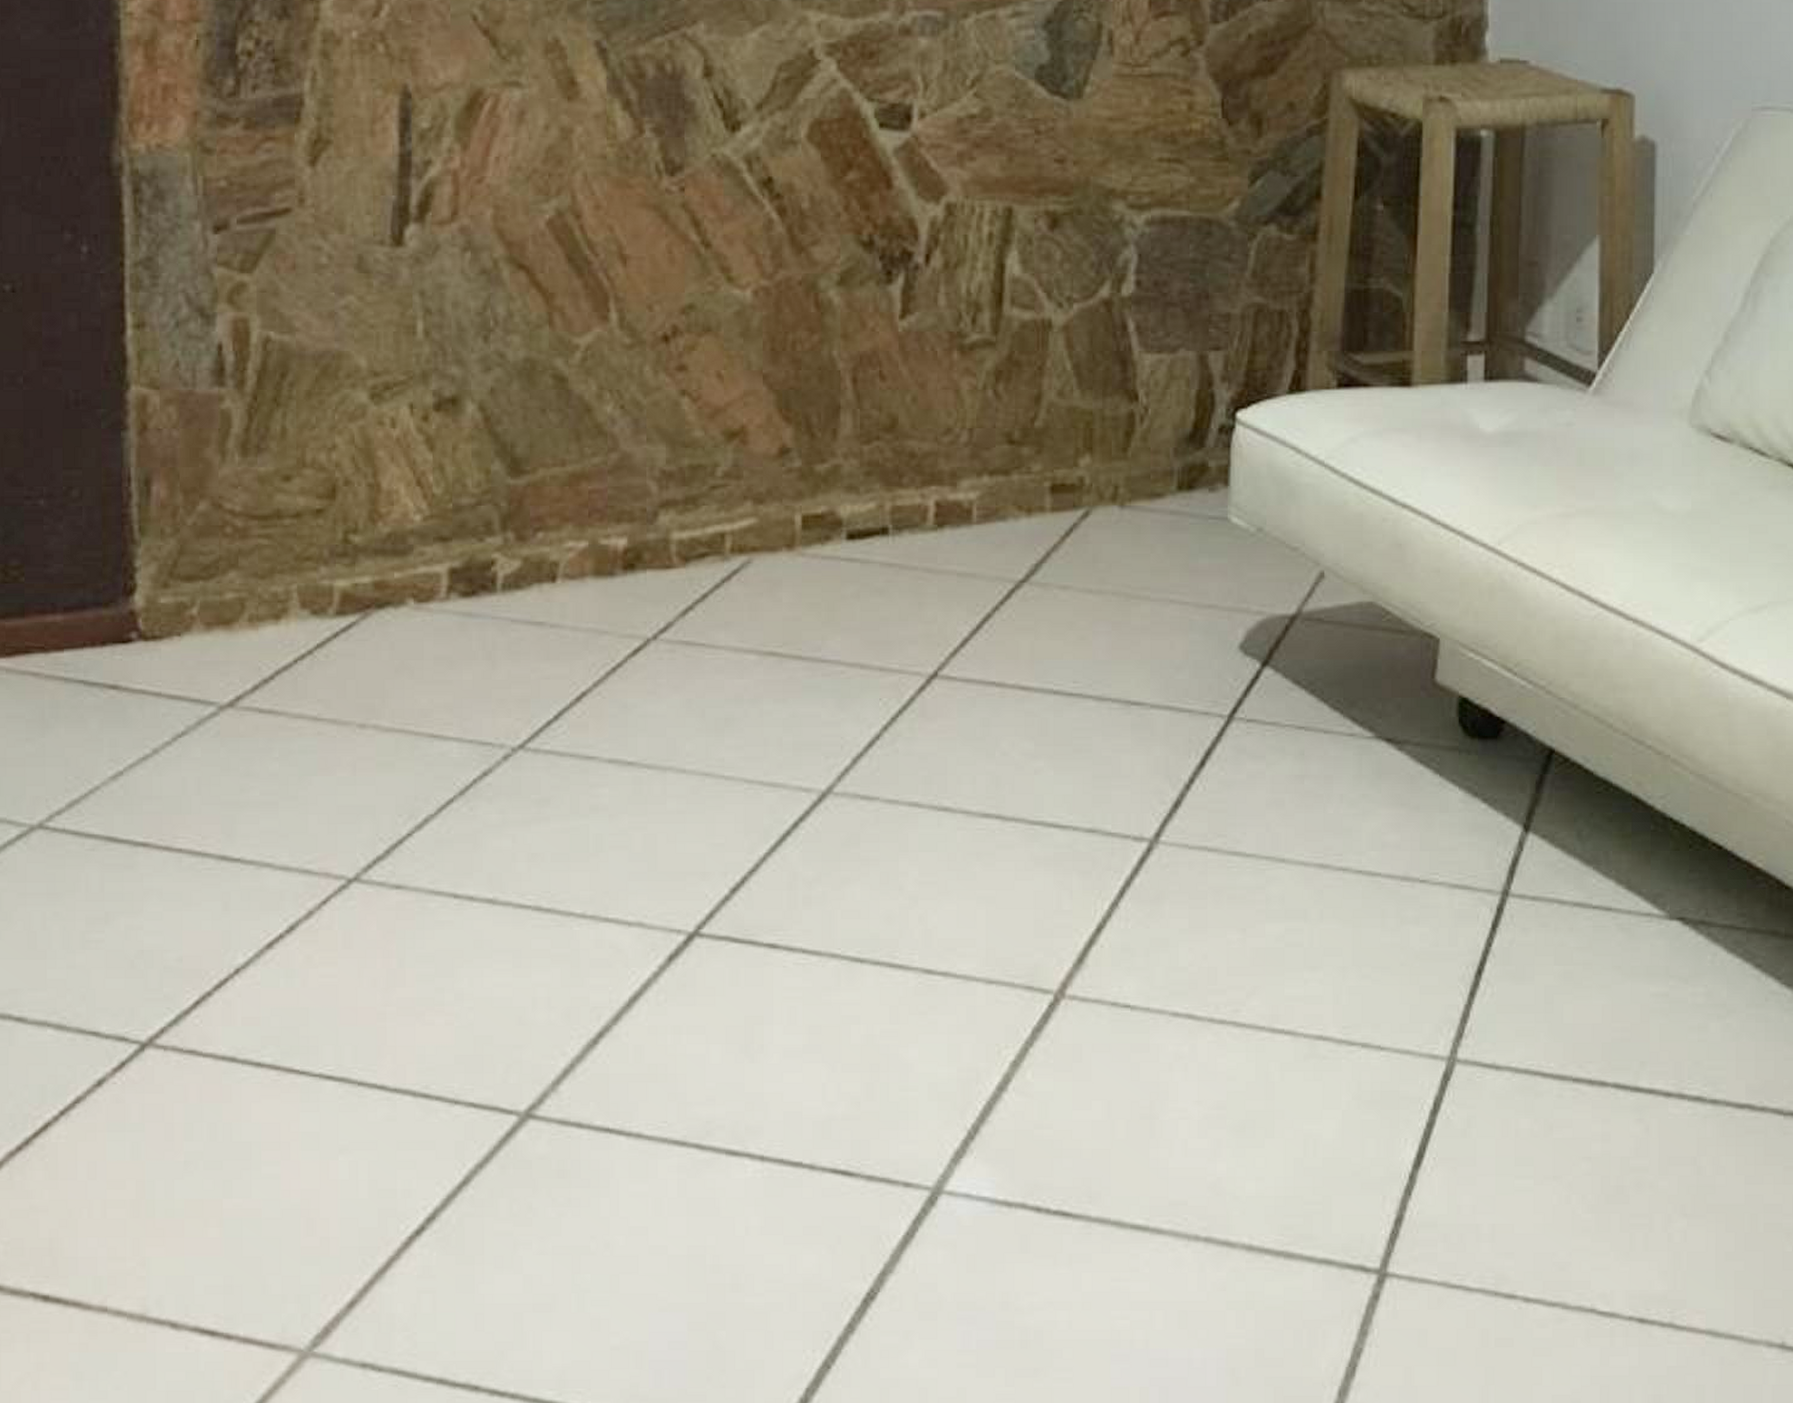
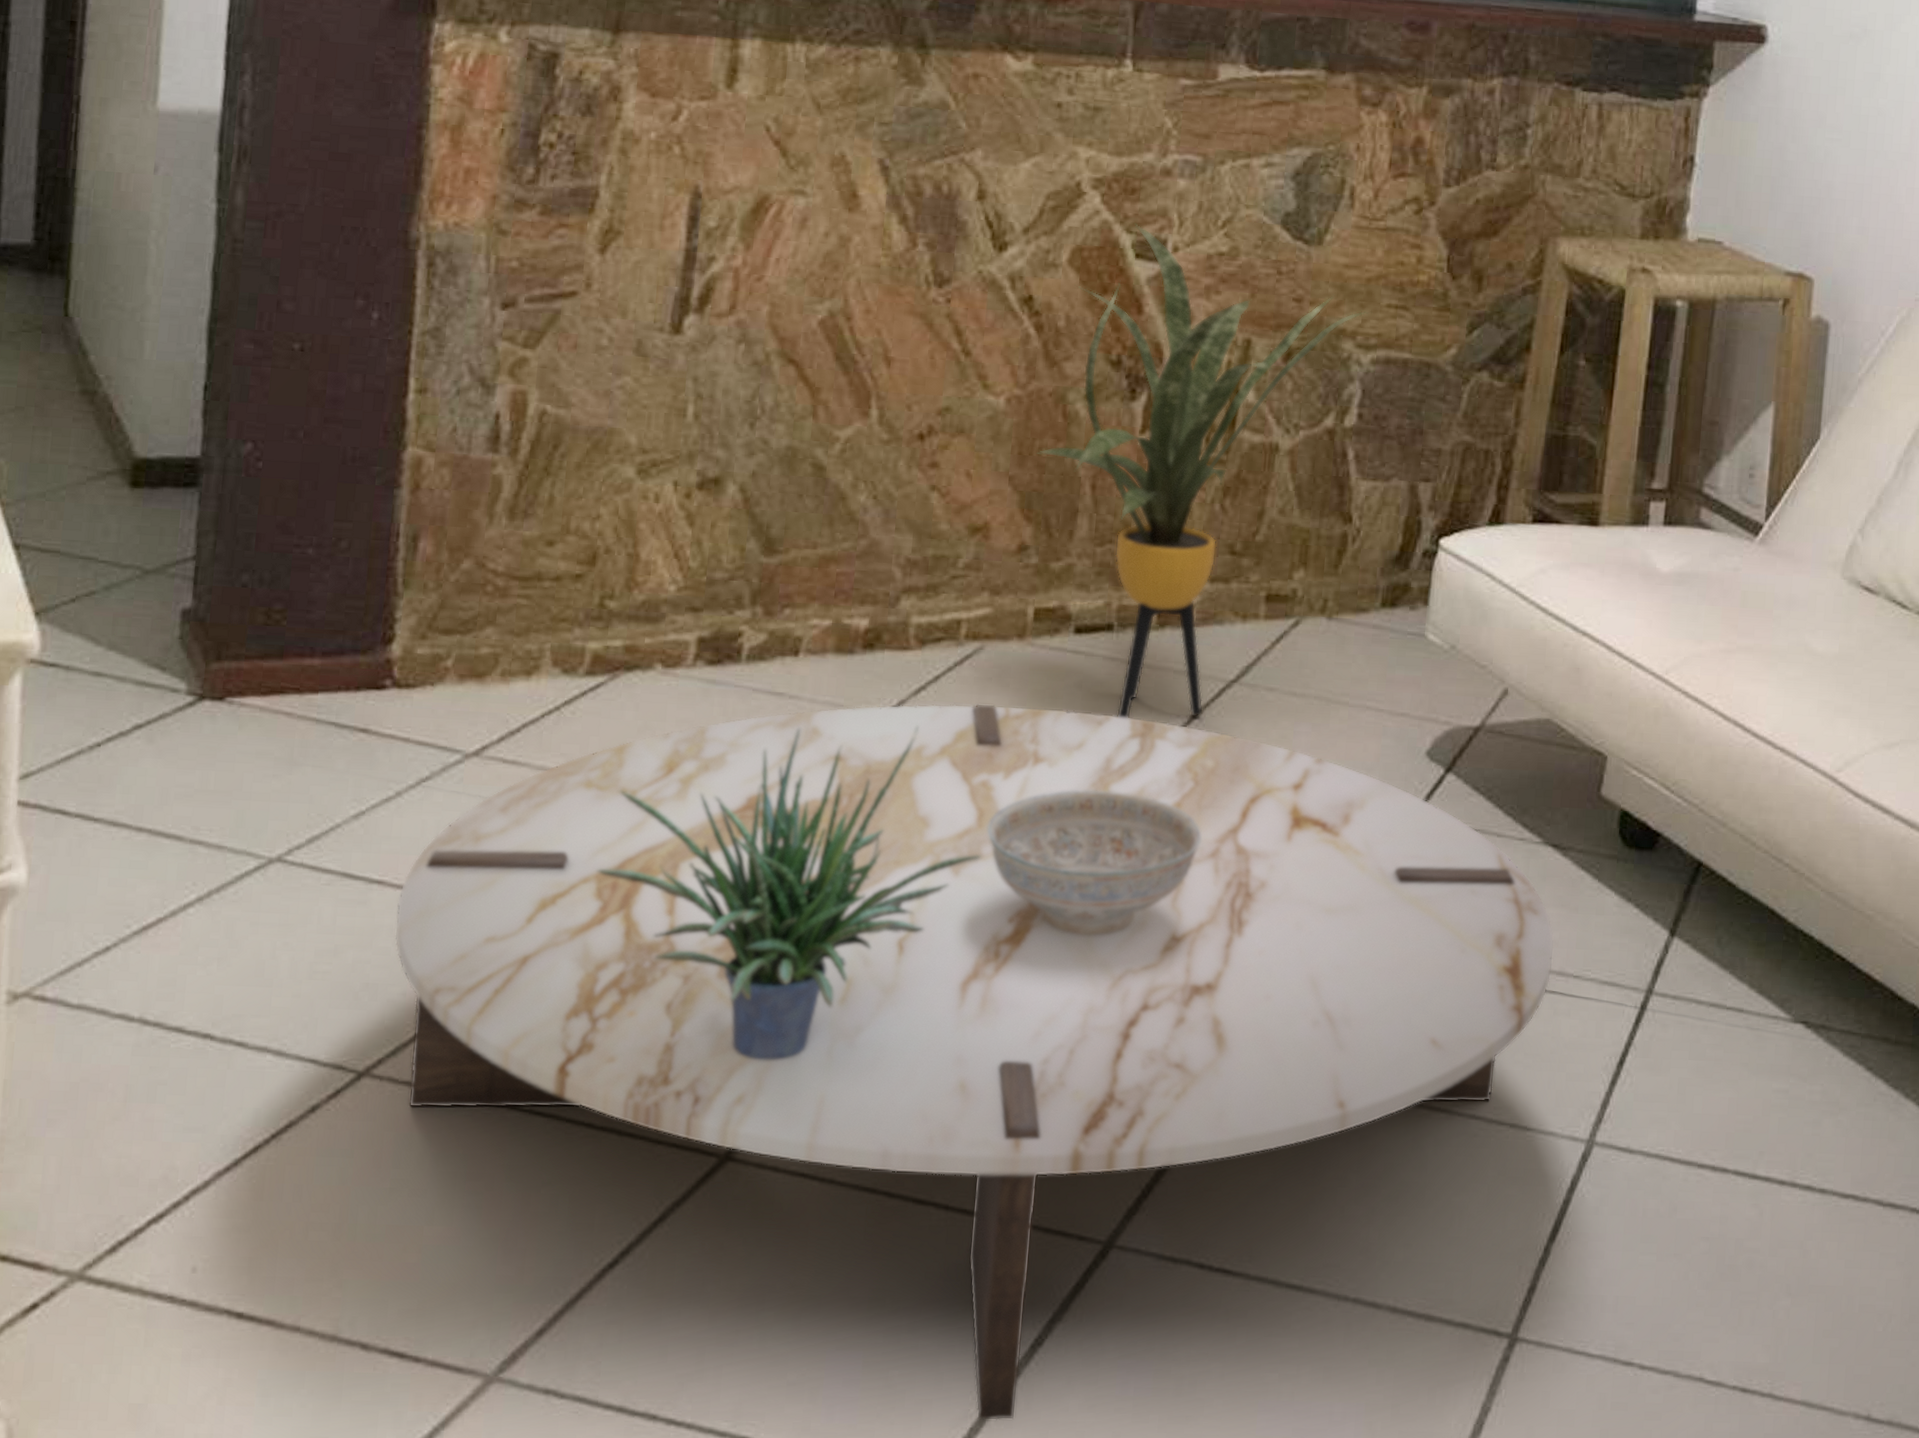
coffee table: none [164,621,1397,1381] -> present [394,704,1555,1421]
potted plant: none [366,648,768,1011] -> present [597,725,982,1060]
decorative bowl: none [772,707,1002,863] -> present [987,790,1201,936]
house plant: none [789,90,1142,629] -> present [1036,224,1372,719]

